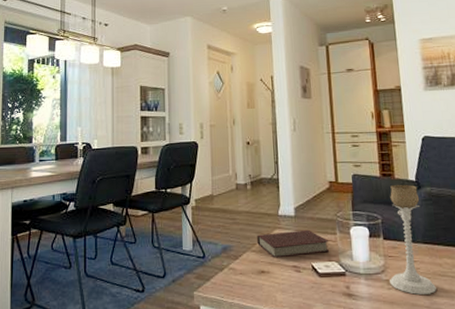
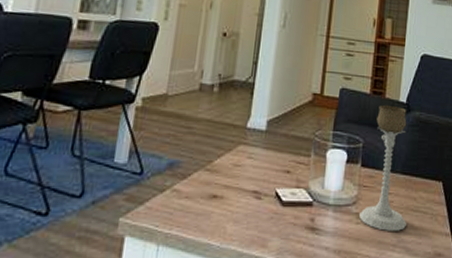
book: present [257,229,330,258] -> none [214,148,300,181]

